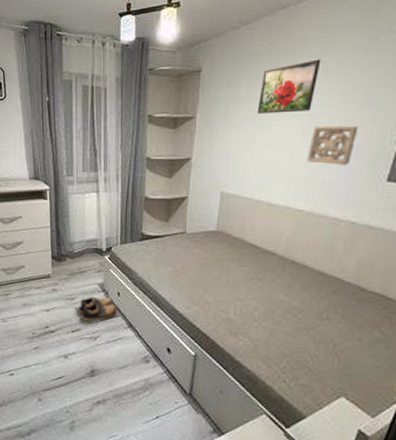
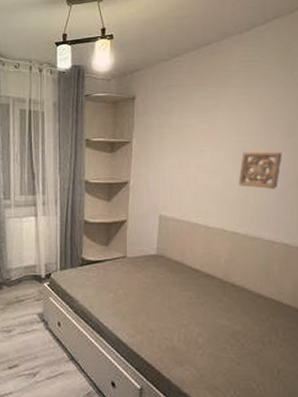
shoes: present [75,296,120,326] -> none [12,328,61,361]
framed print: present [257,59,321,114] -> none [189,91,244,140]

